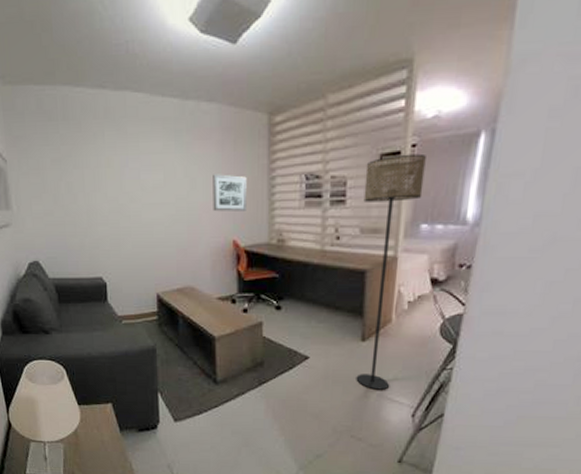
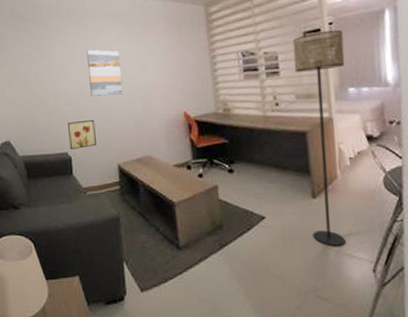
wall art: none [103,242,134,274] -> present [68,119,96,149]
wall art: none [126,160,166,216] -> present [86,49,123,97]
wall art: present [213,174,247,212] -> none [162,56,193,88]

